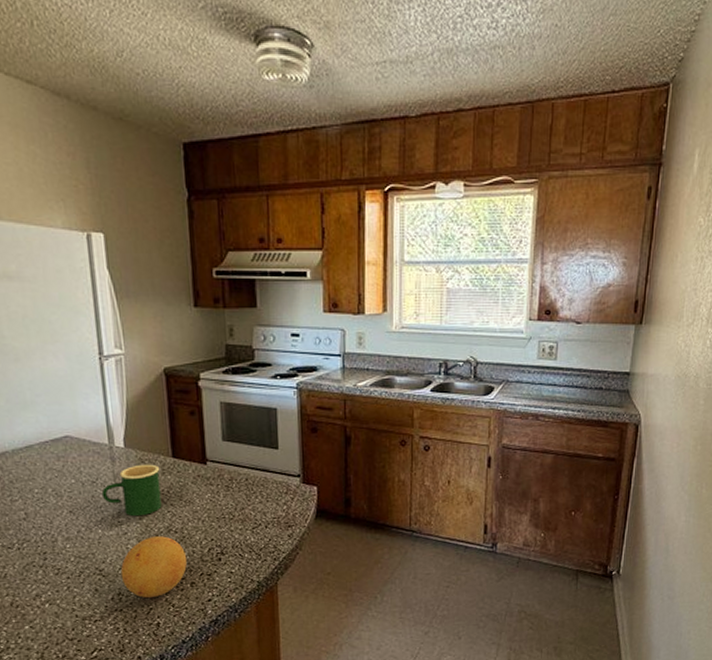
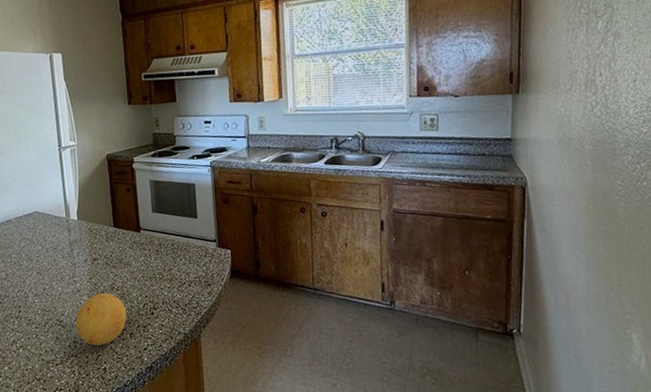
mug: present [101,464,162,517] -> none [61,233,107,277]

